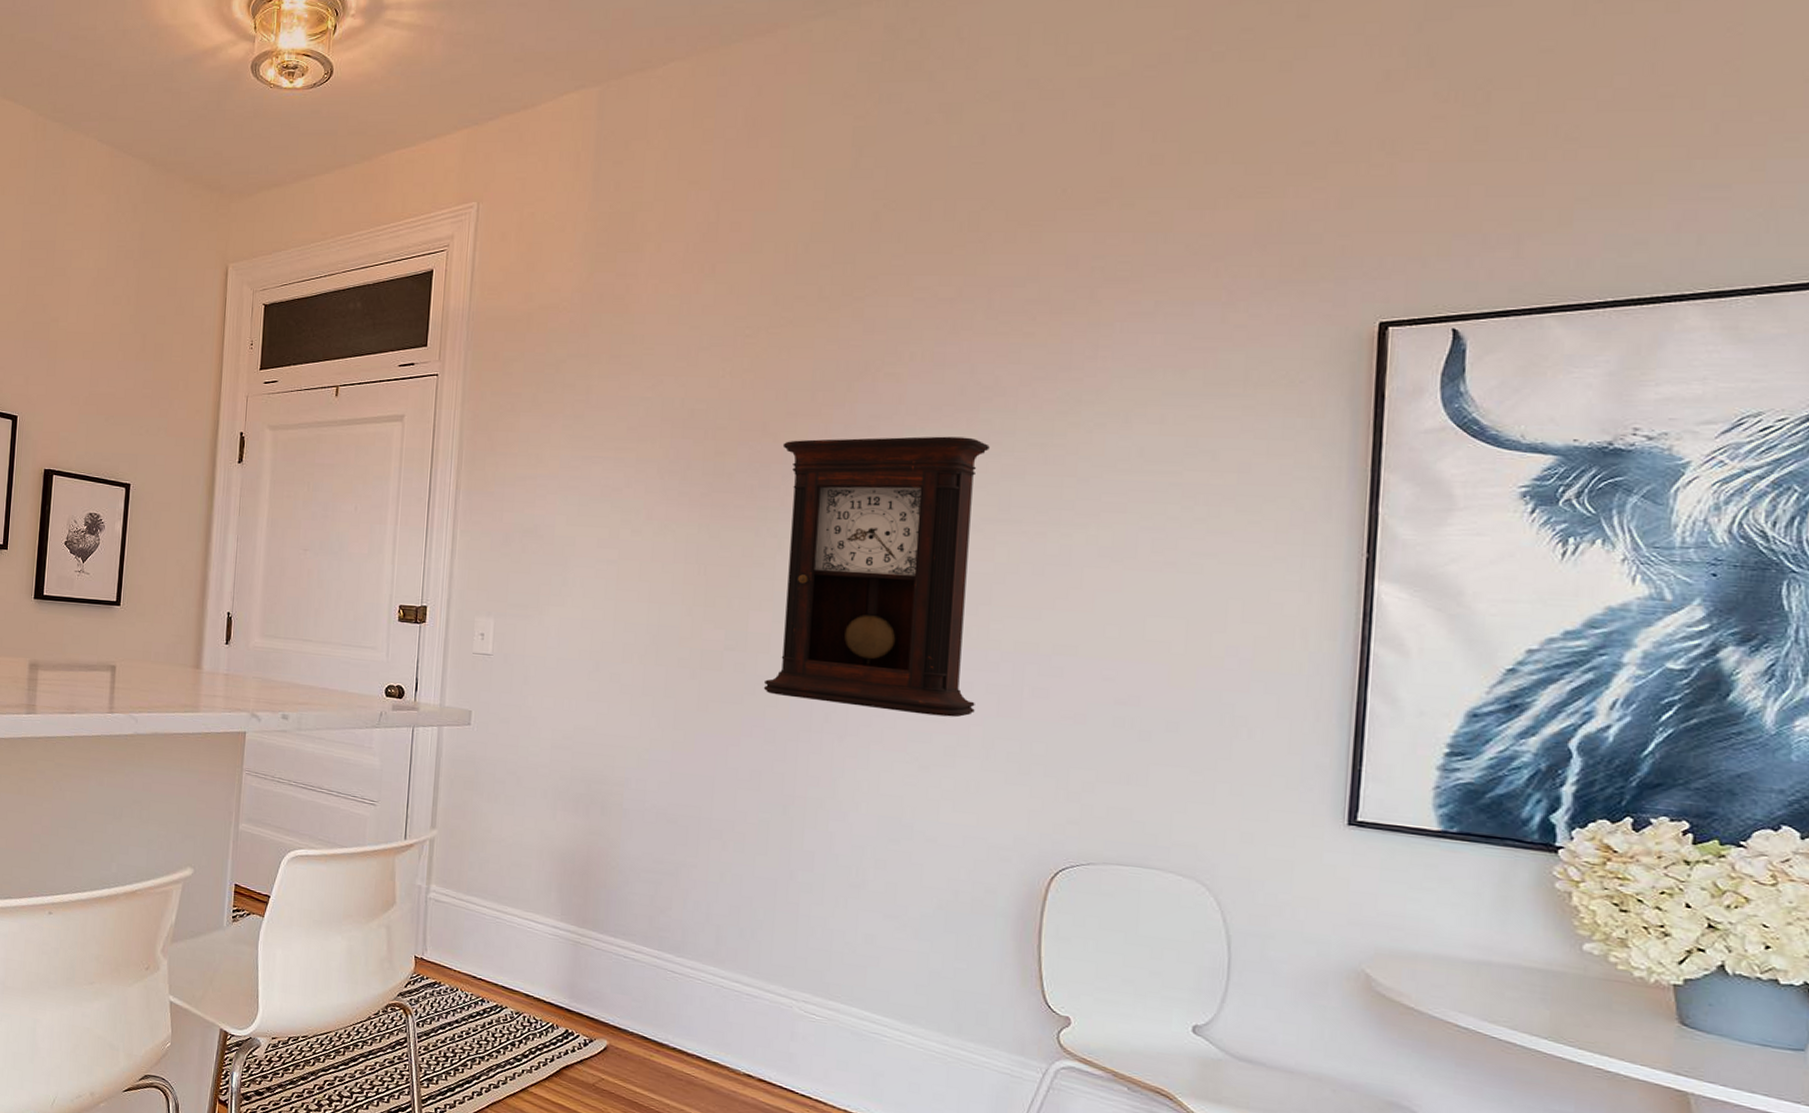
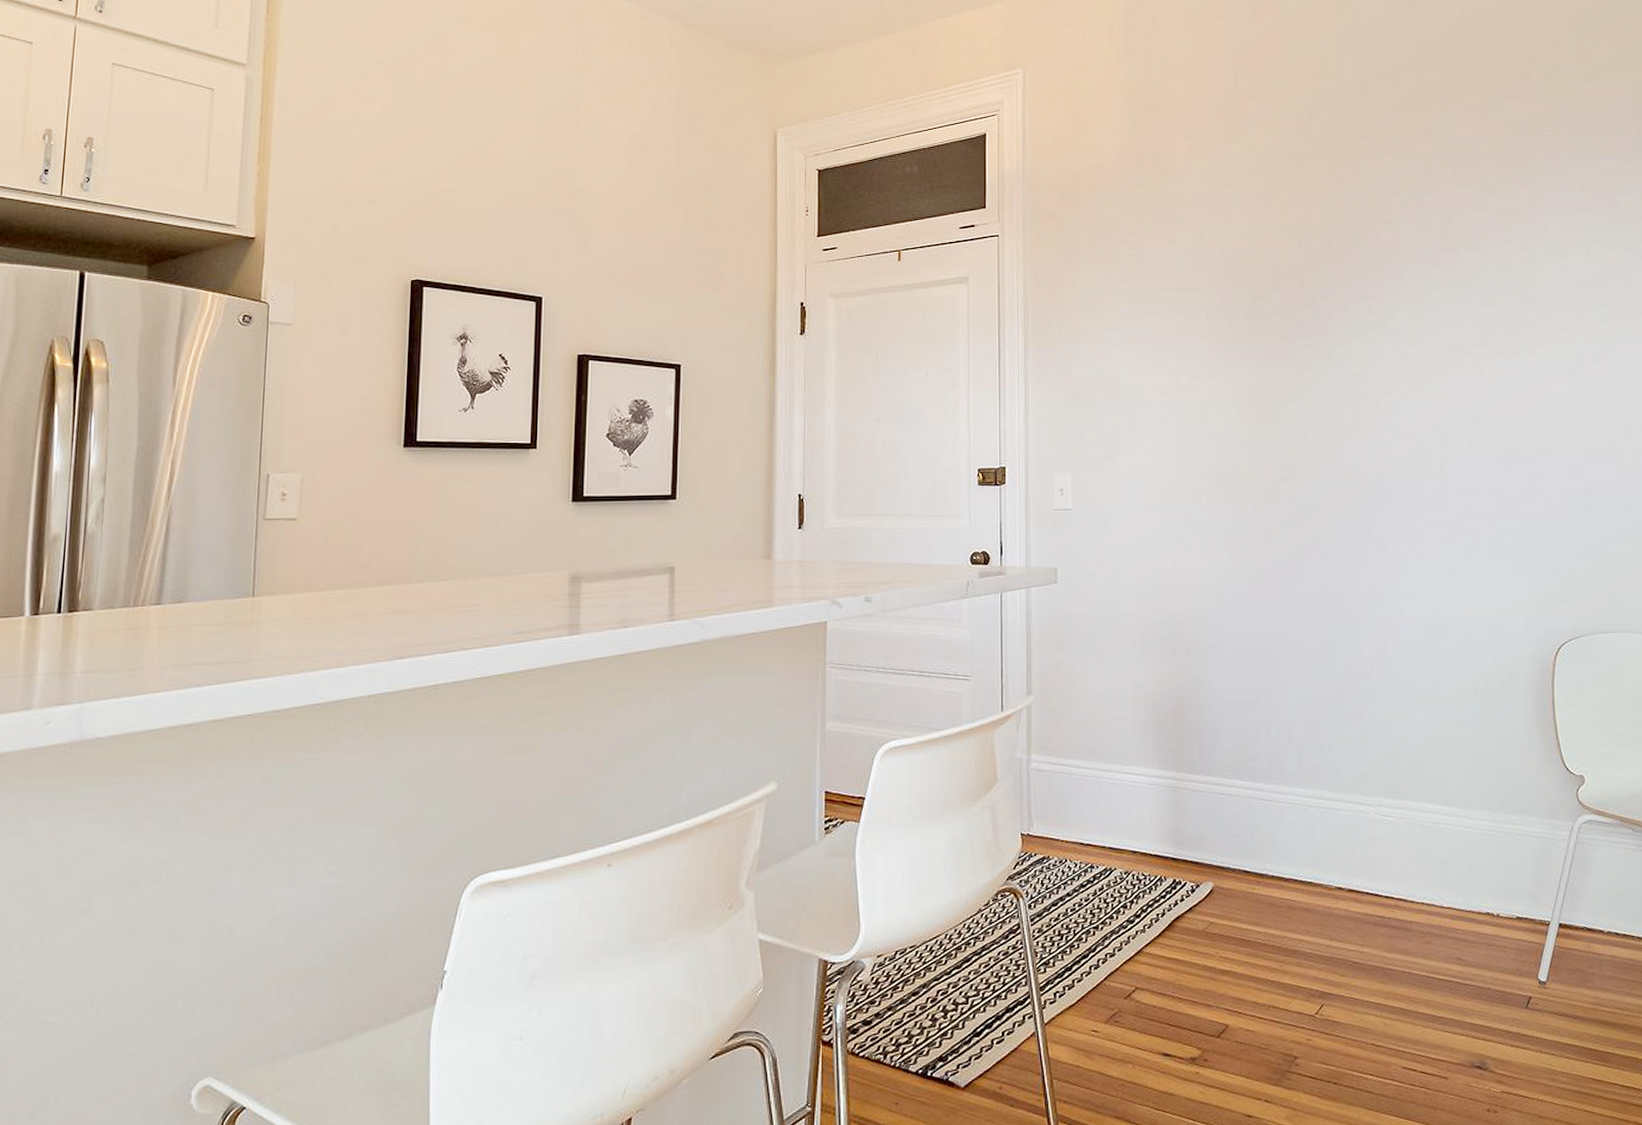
pendulum clock: present [763,436,990,718] -> none [1309,274,1483,522]

